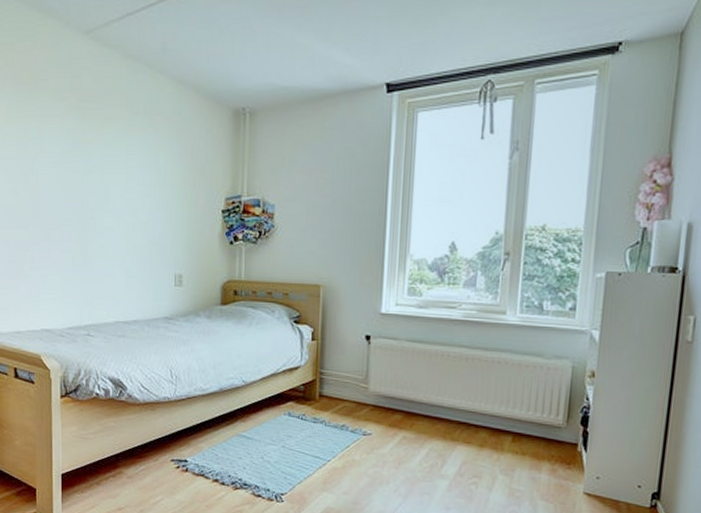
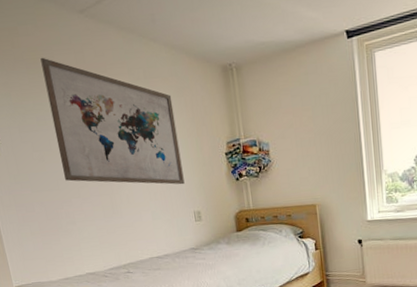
wall art: none [33,78,171,241] -> present [40,57,185,185]

